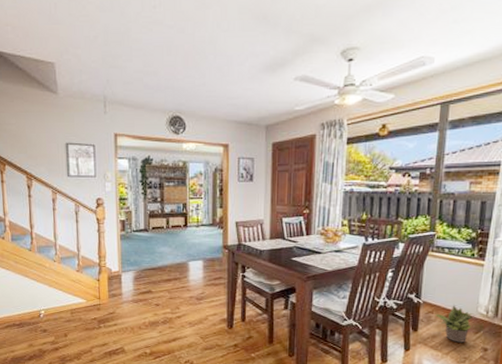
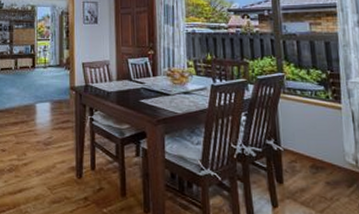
potted plant: present [436,305,474,343] -> none [300,153,343,198]

